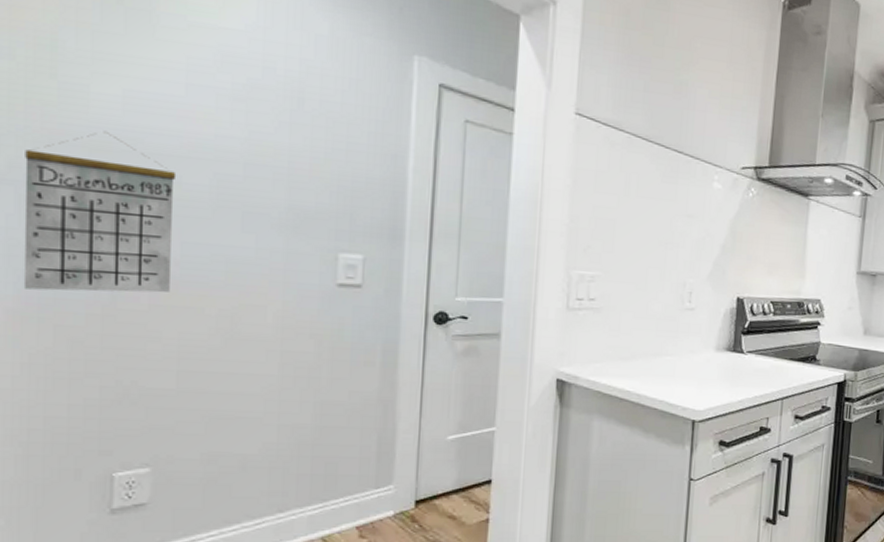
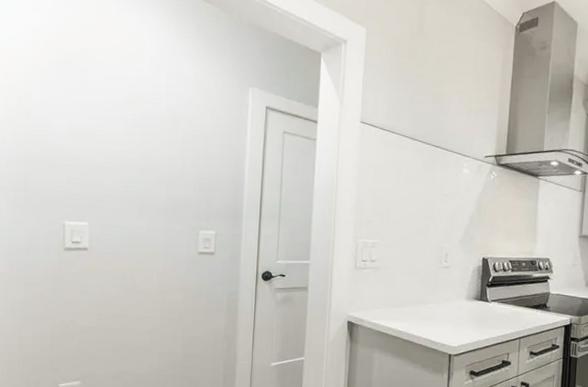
calendar: present [23,132,177,293] -> none [9,153,99,261]

